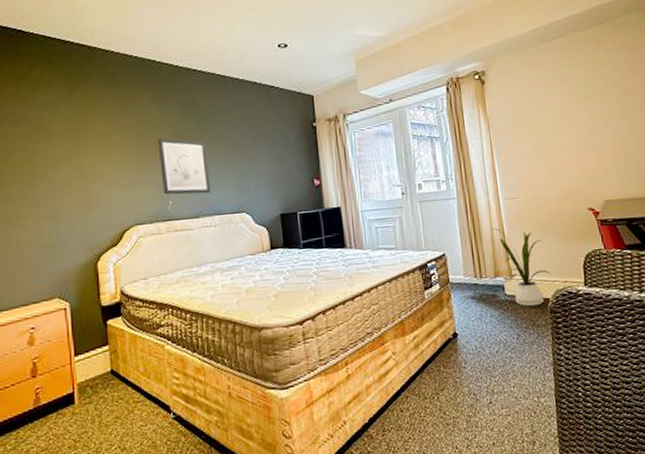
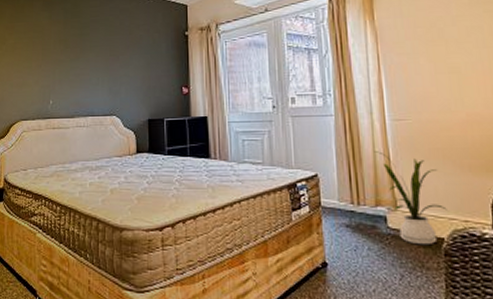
wall art: present [157,138,212,195] -> none [44,43,87,95]

